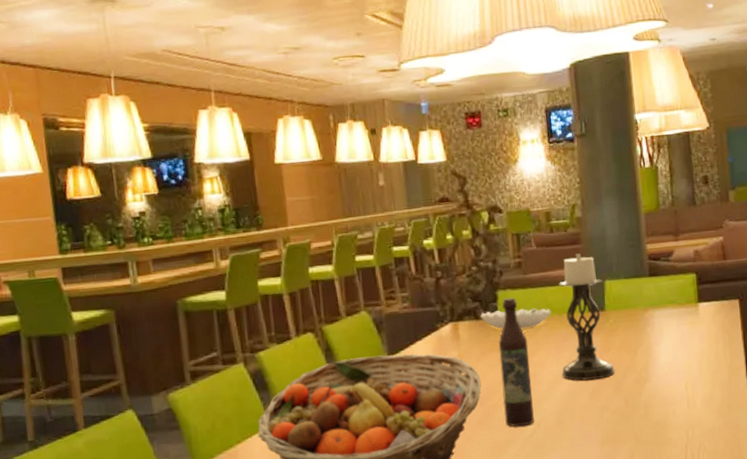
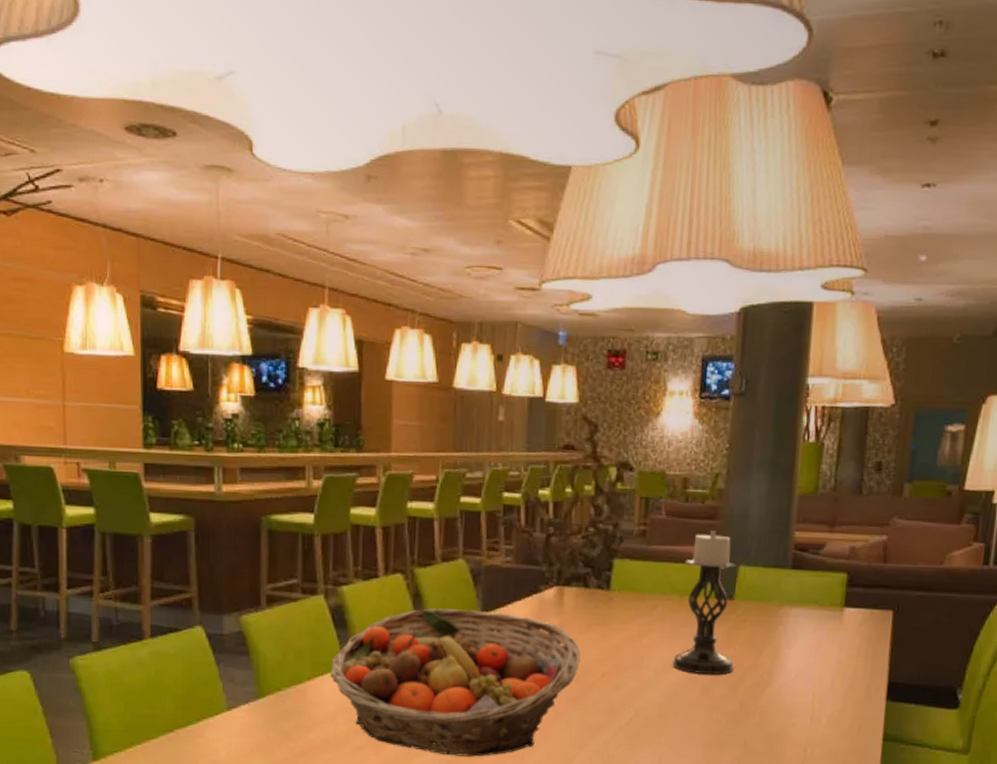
decorative bowl: present [480,308,552,329] -> none [591,580,672,606]
wine bottle: present [498,297,534,427] -> none [600,567,640,713]

